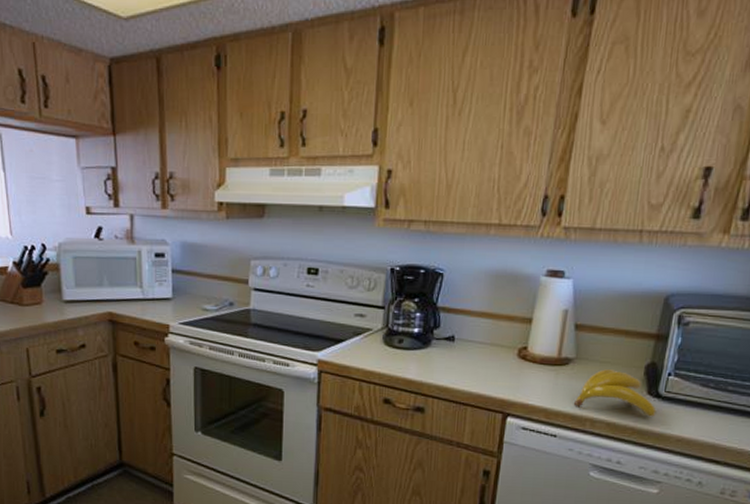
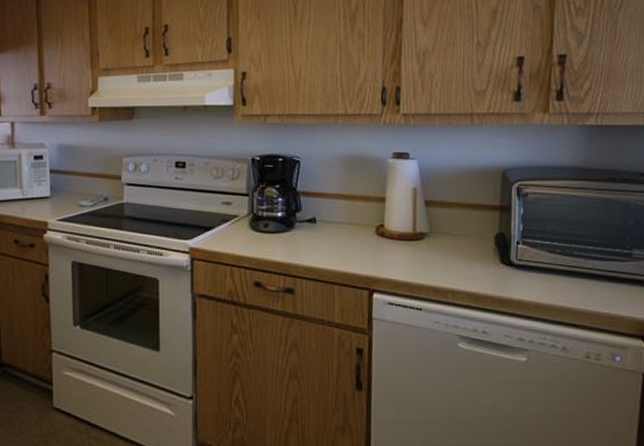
banana: present [574,369,656,417] -> none [434,241,512,285]

